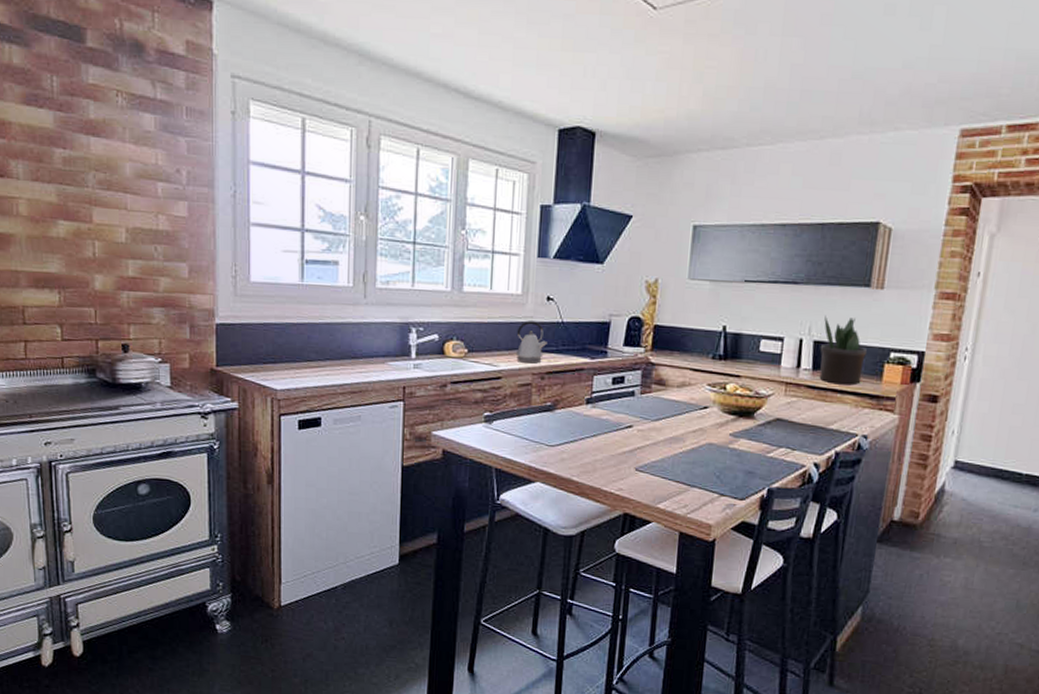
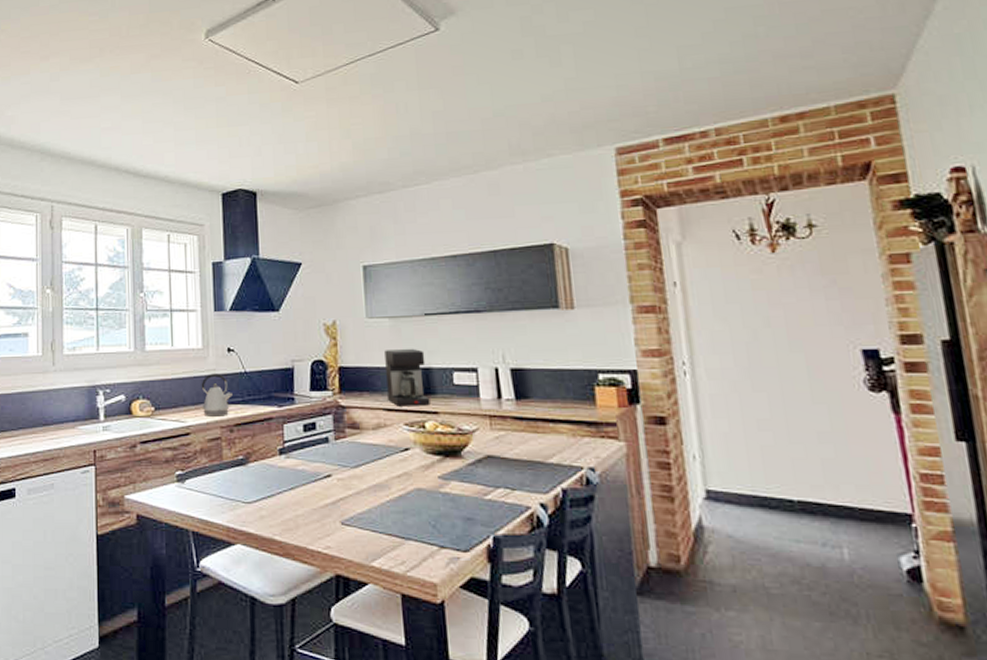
coffee maker: none [696,312,738,369] -> present [384,348,430,406]
planter: present [819,316,868,386] -> none [517,341,573,413]

